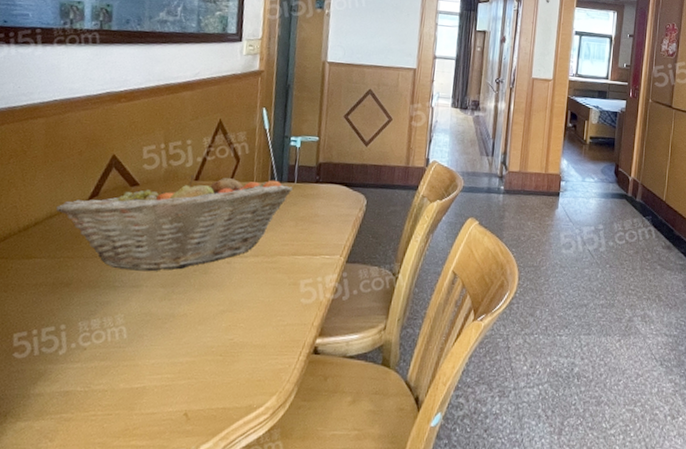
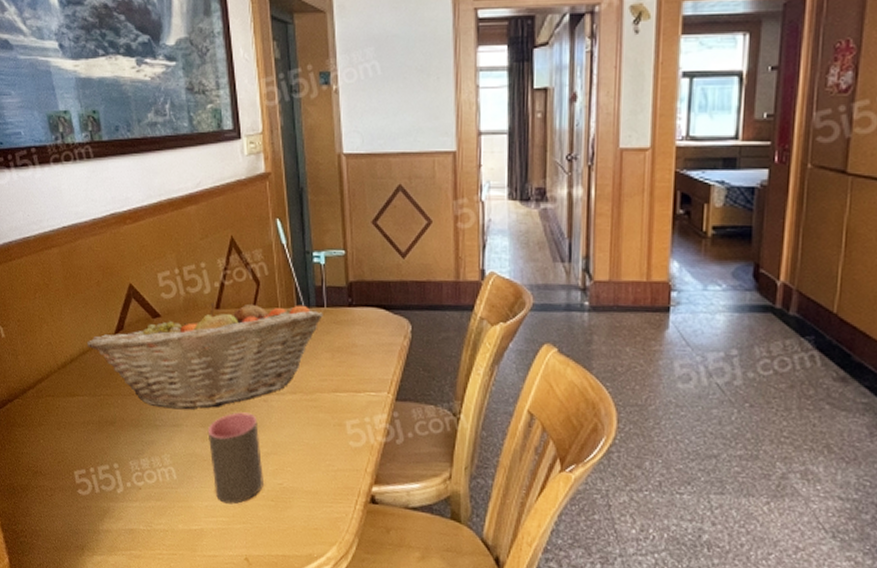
cup: none [164,273,218,361] -> present [207,412,263,504]

